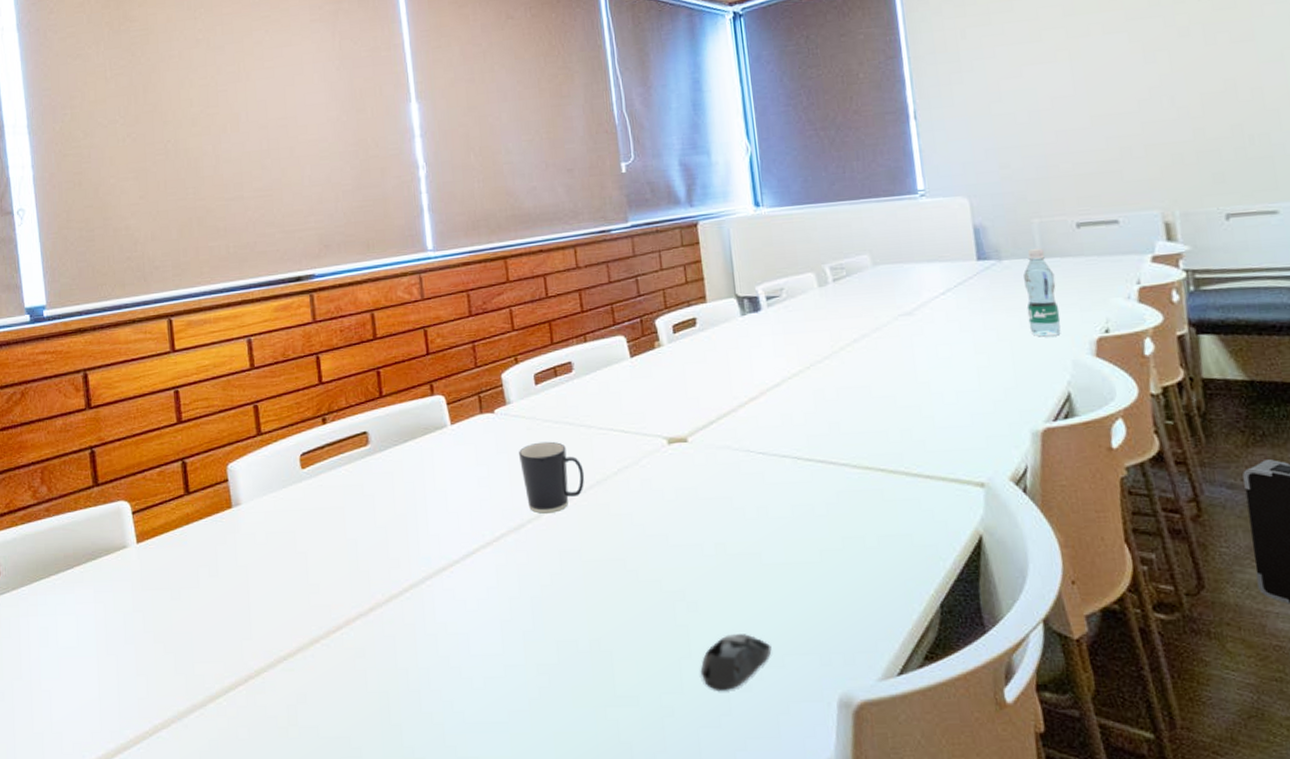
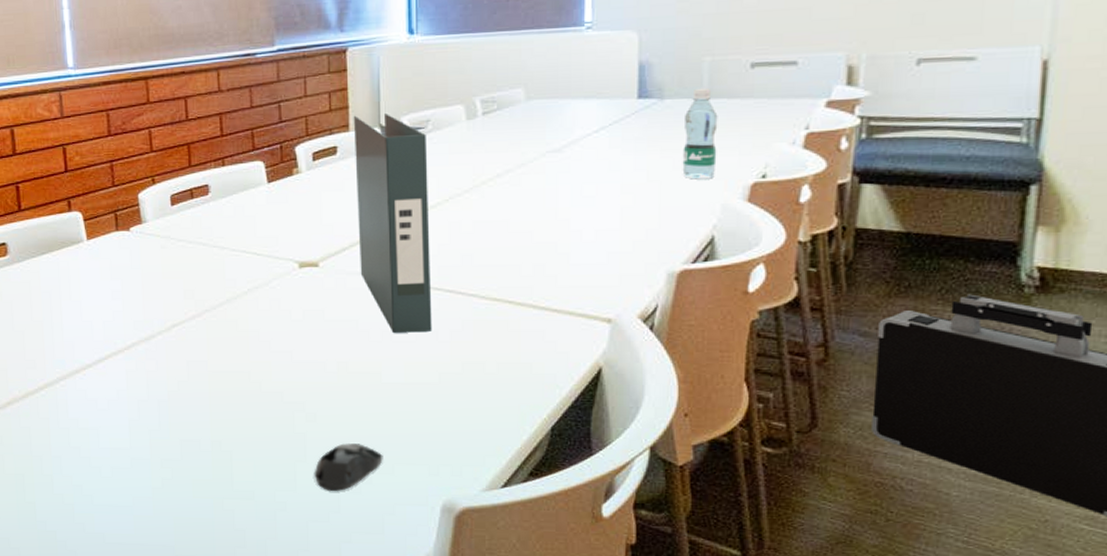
mug: present [518,441,585,514] -> none [151,260,215,326]
binder: none [710,283,808,509] -> present [354,112,432,333]

